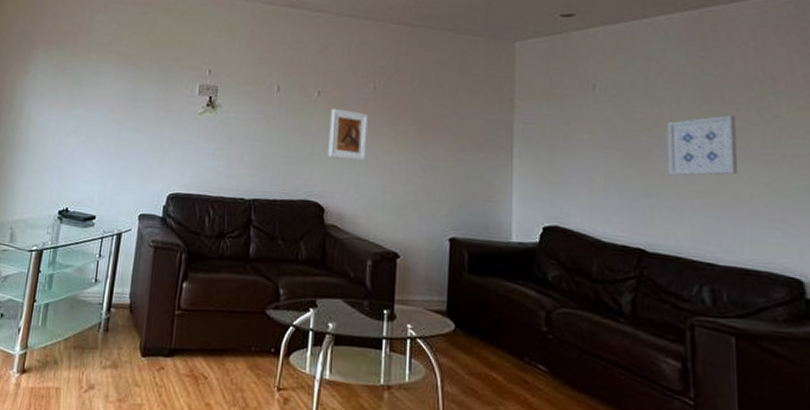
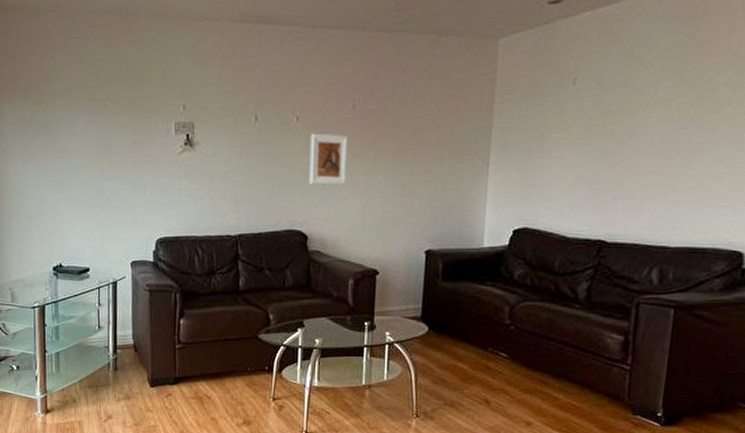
wall art: present [666,115,737,176] -> none [636,97,710,167]

